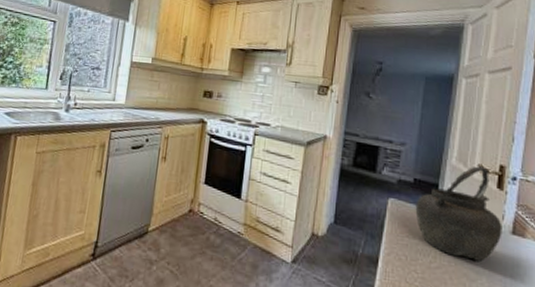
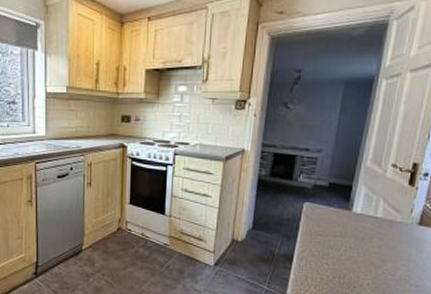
kettle: present [415,166,502,263] -> none [329,166,411,252]

